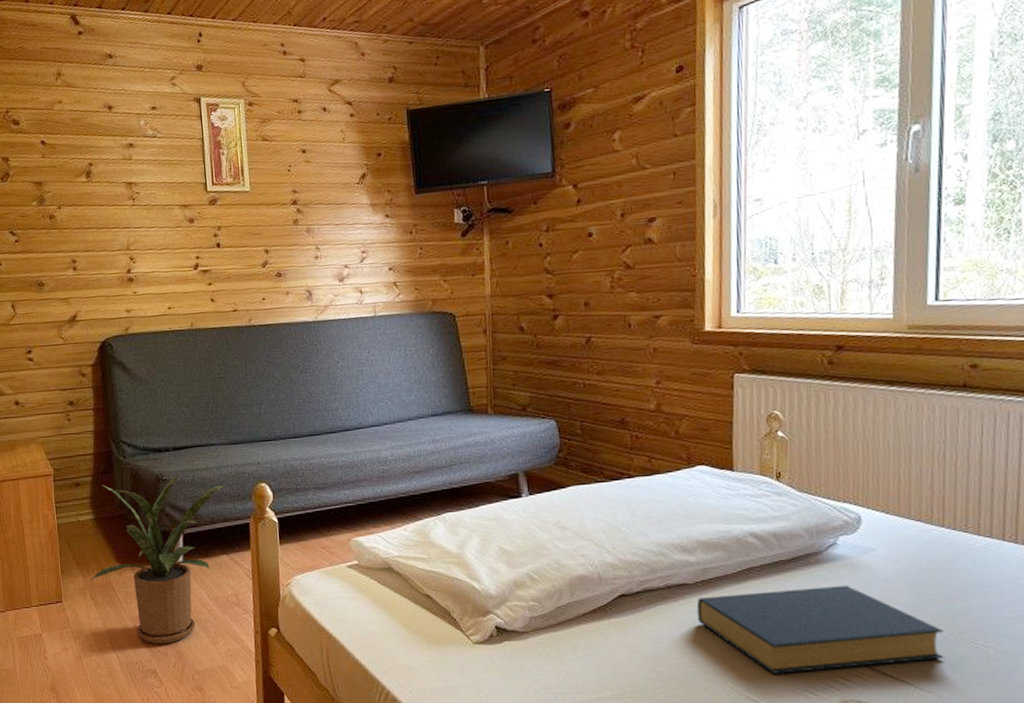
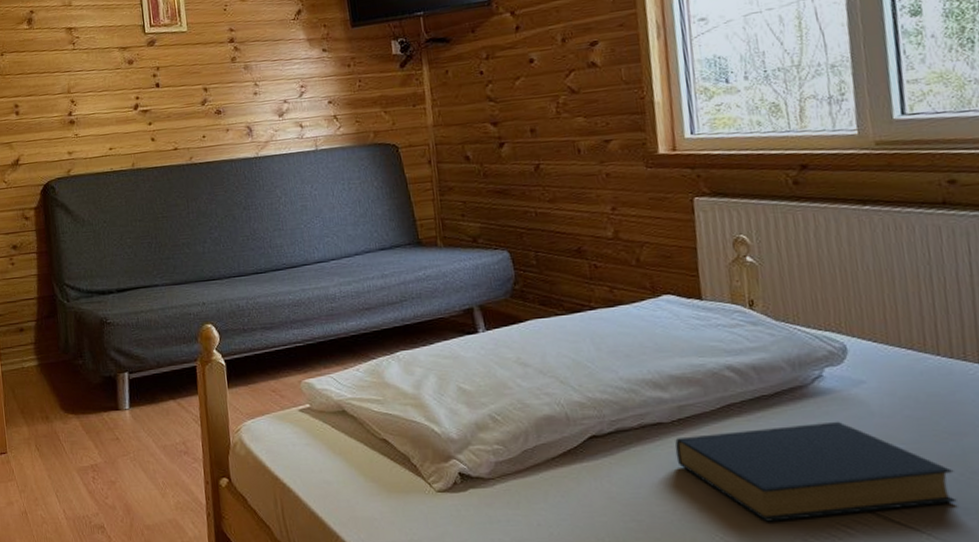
house plant: present [91,473,227,644] -> none [35,315,173,497]

